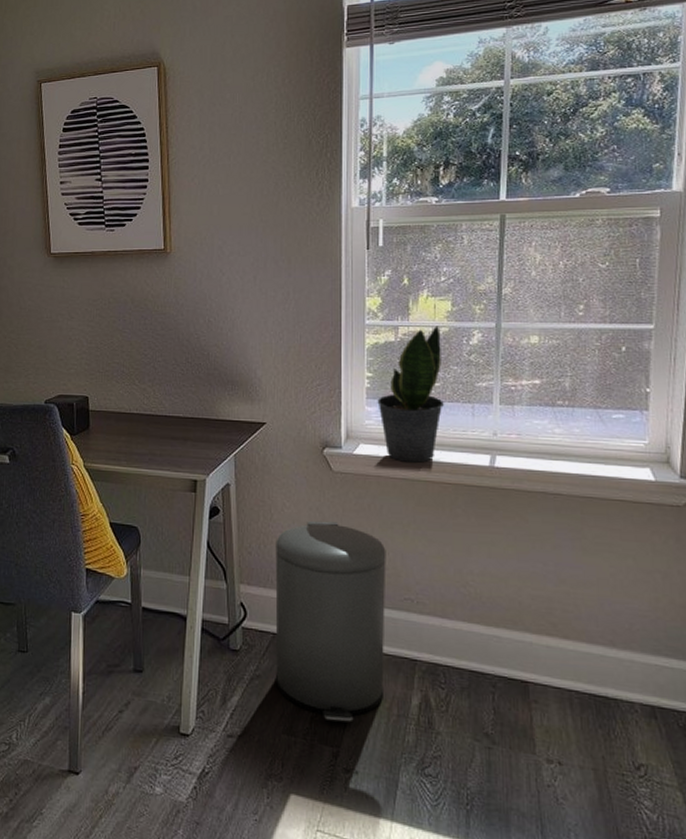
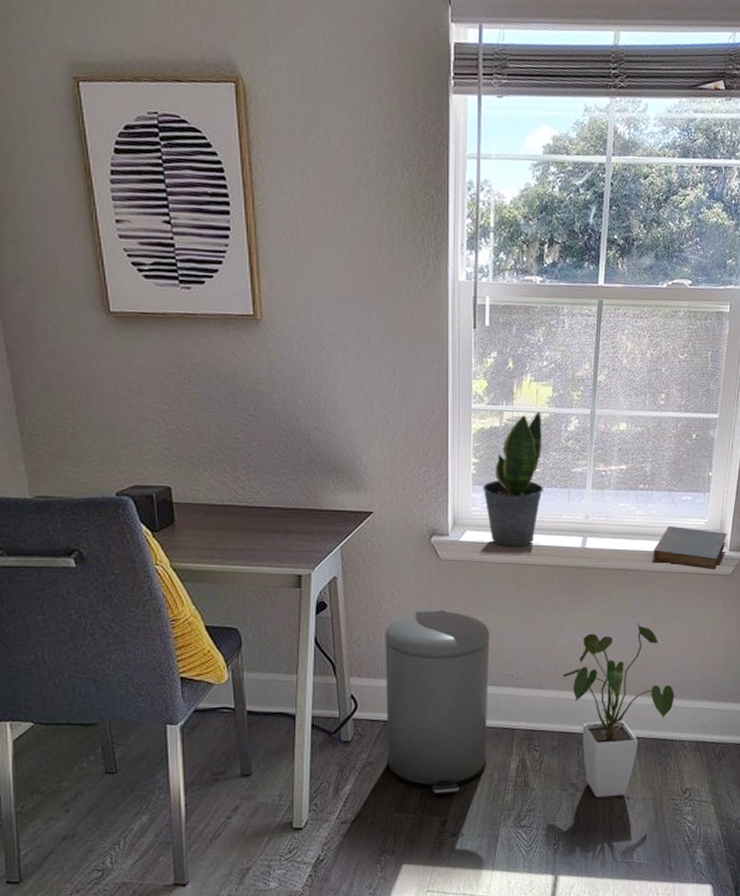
house plant: none [472,554,617,759] -> present [563,623,674,798]
book: none [577,446,676,500] -> present [652,525,727,571]

